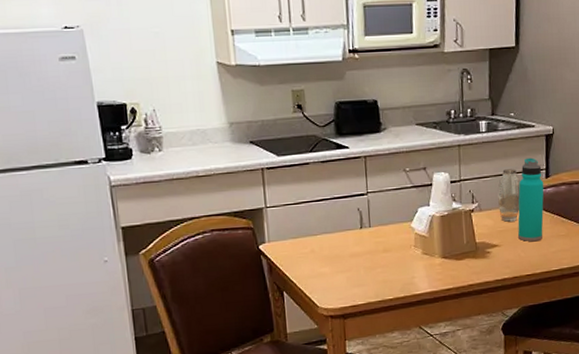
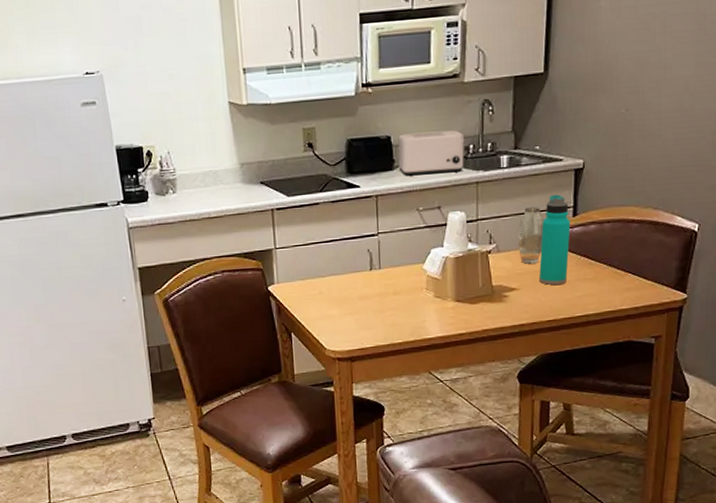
toaster: none [384,96,448,138] -> present [398,130,466,176]

